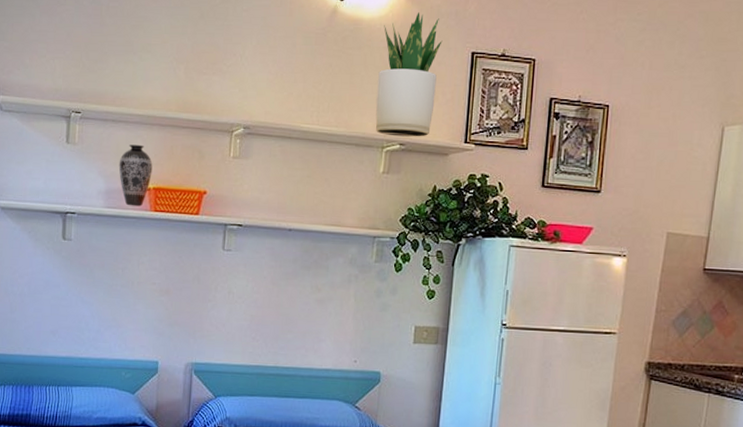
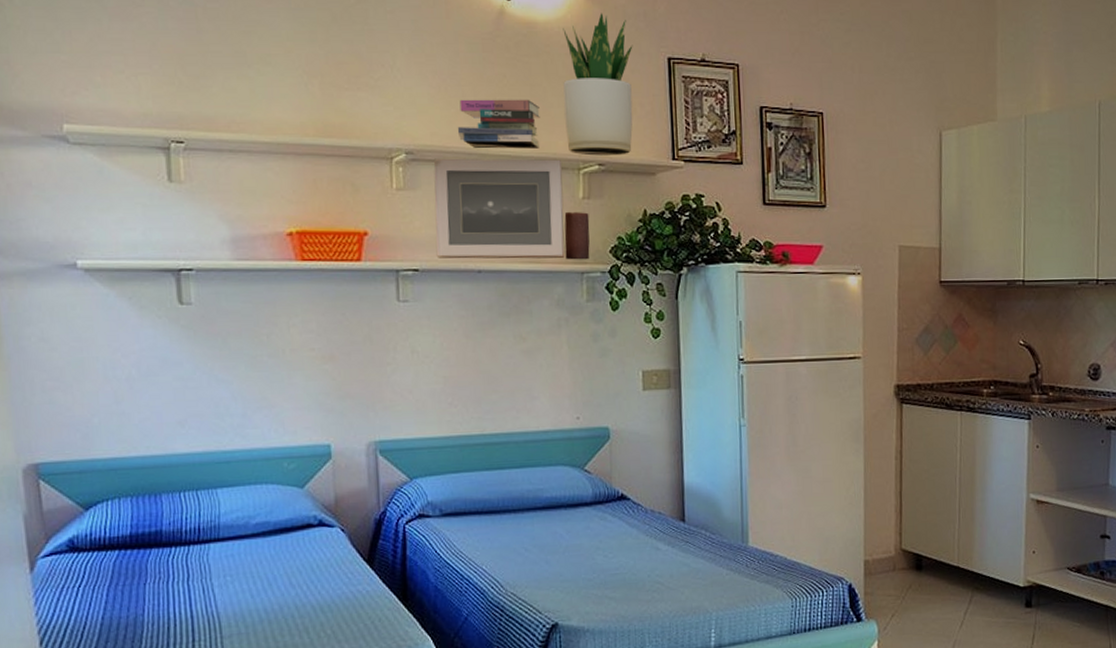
decorative vase: present [118,144,153,206] -> none [245,179,293,256]
picture frame: none [257,133,369,223] -> present [433,158,565,259]
books: none [287,84,356,128] -> present [458,99,540,149]
candle: none [362,183,387,226] -> present [564,211,590,260]

